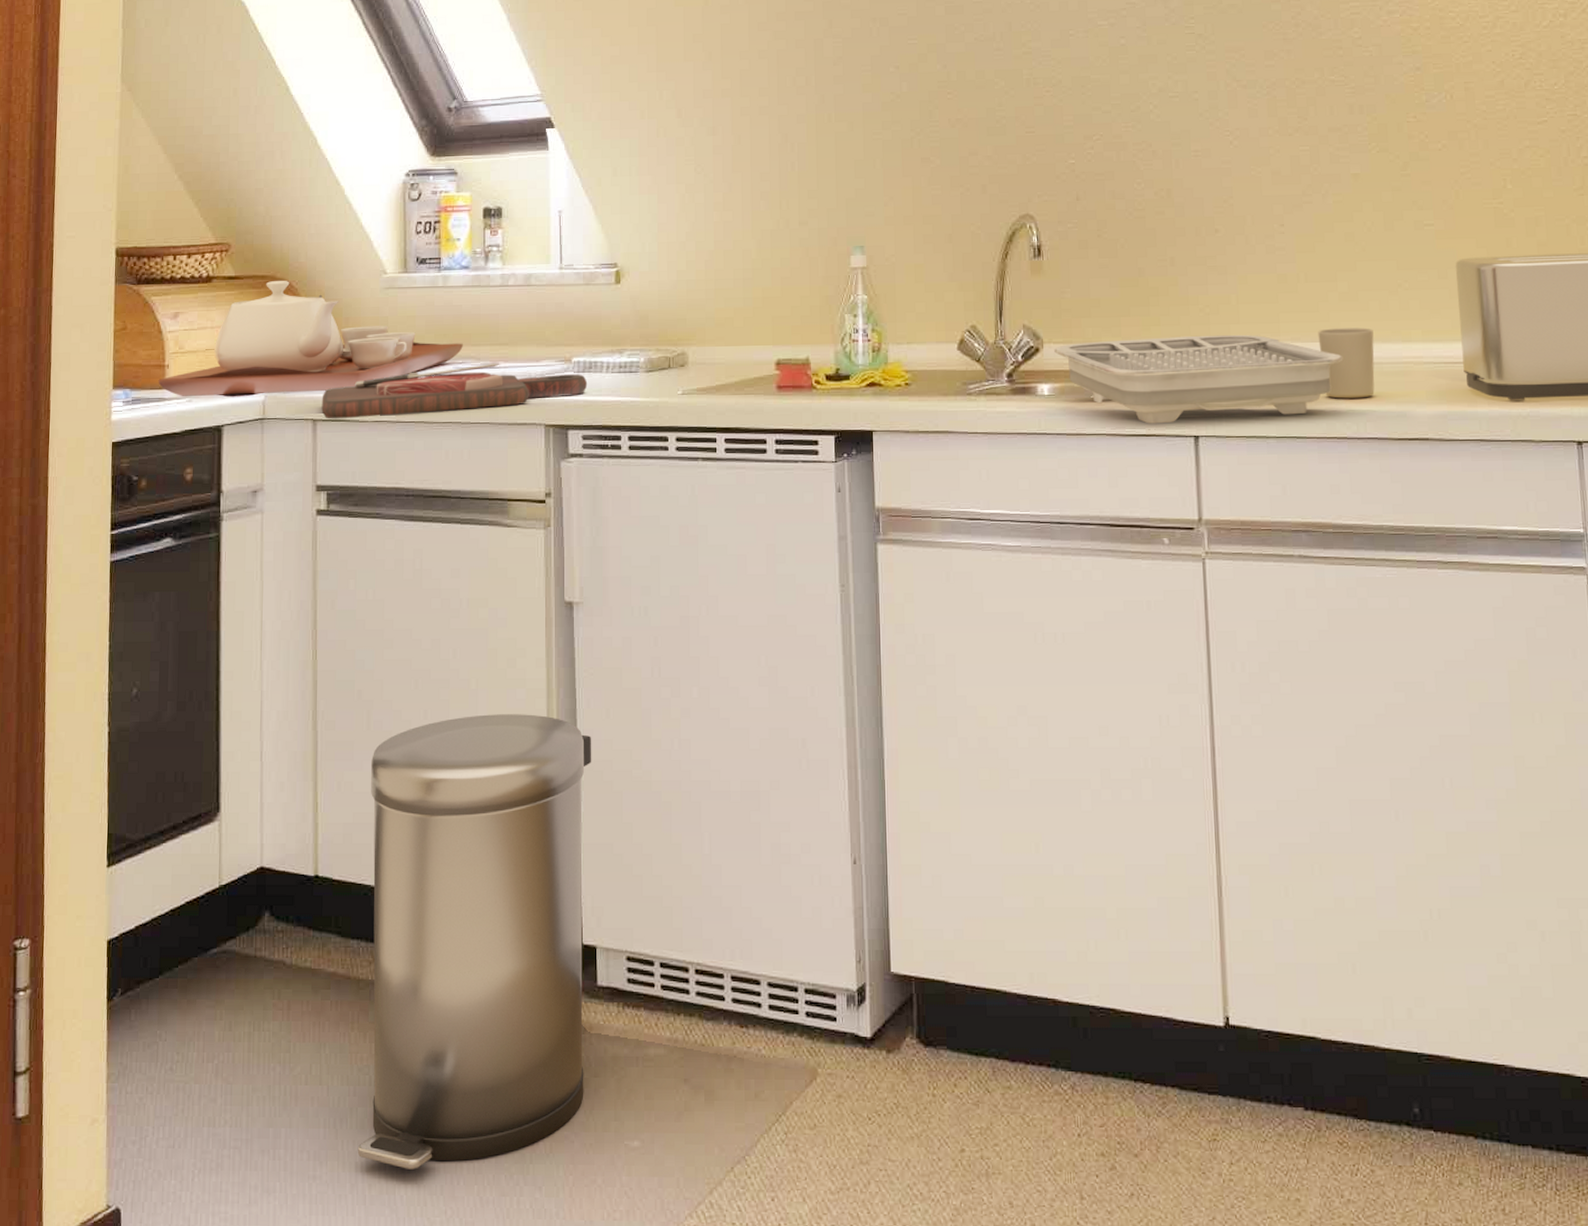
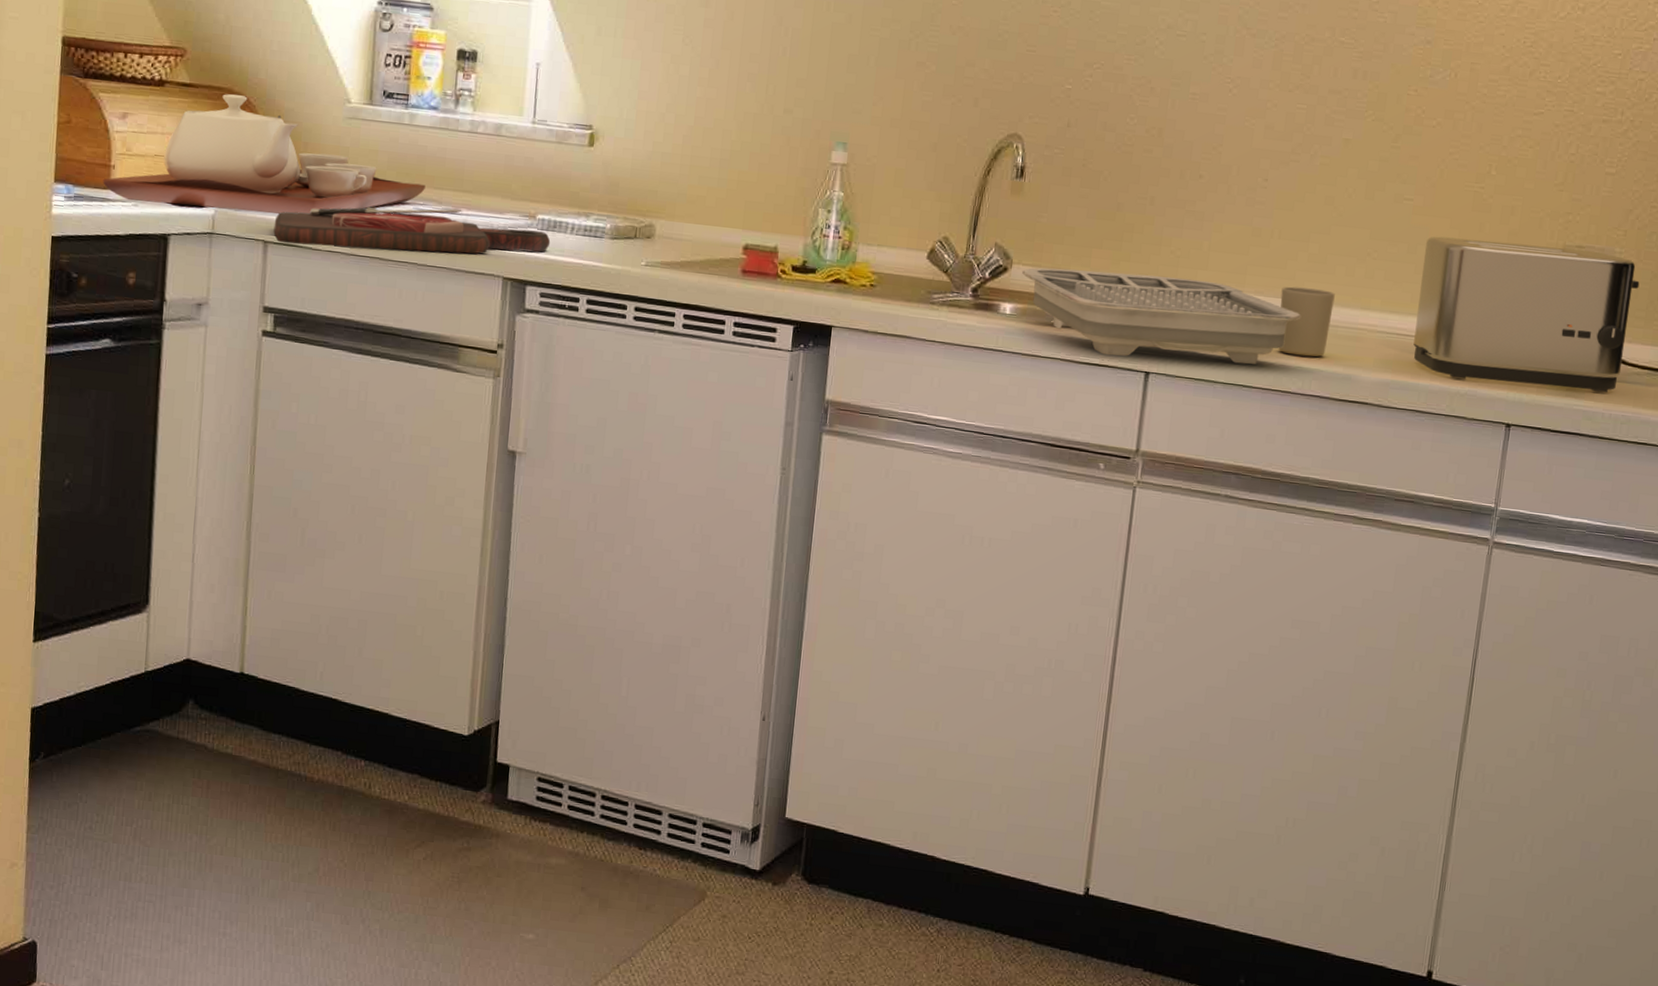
pedal bin: present [357,714,592,1169] -> none [267,545,523,937]

